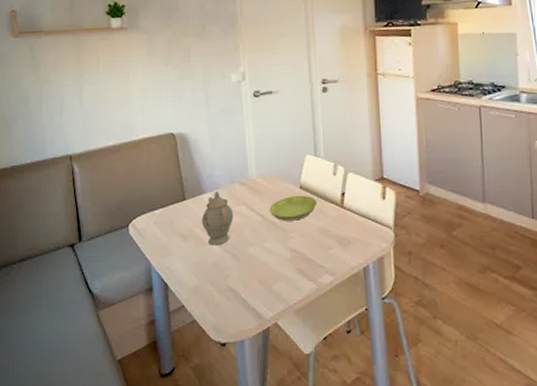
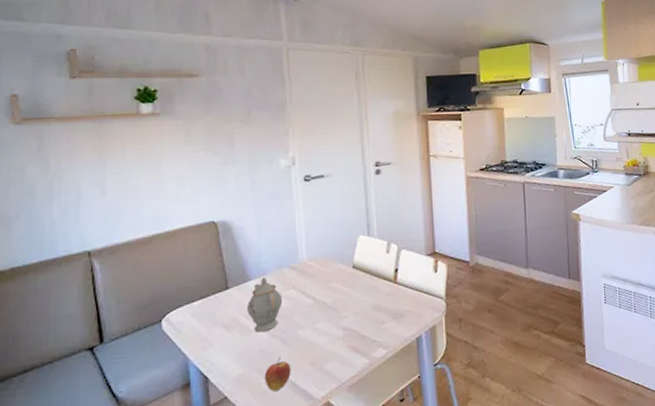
fruit: none [217,273,242,307] -> present [264,358,291,392]
saucer: present [269,195,318,221] -> none [320,274,371,301]

